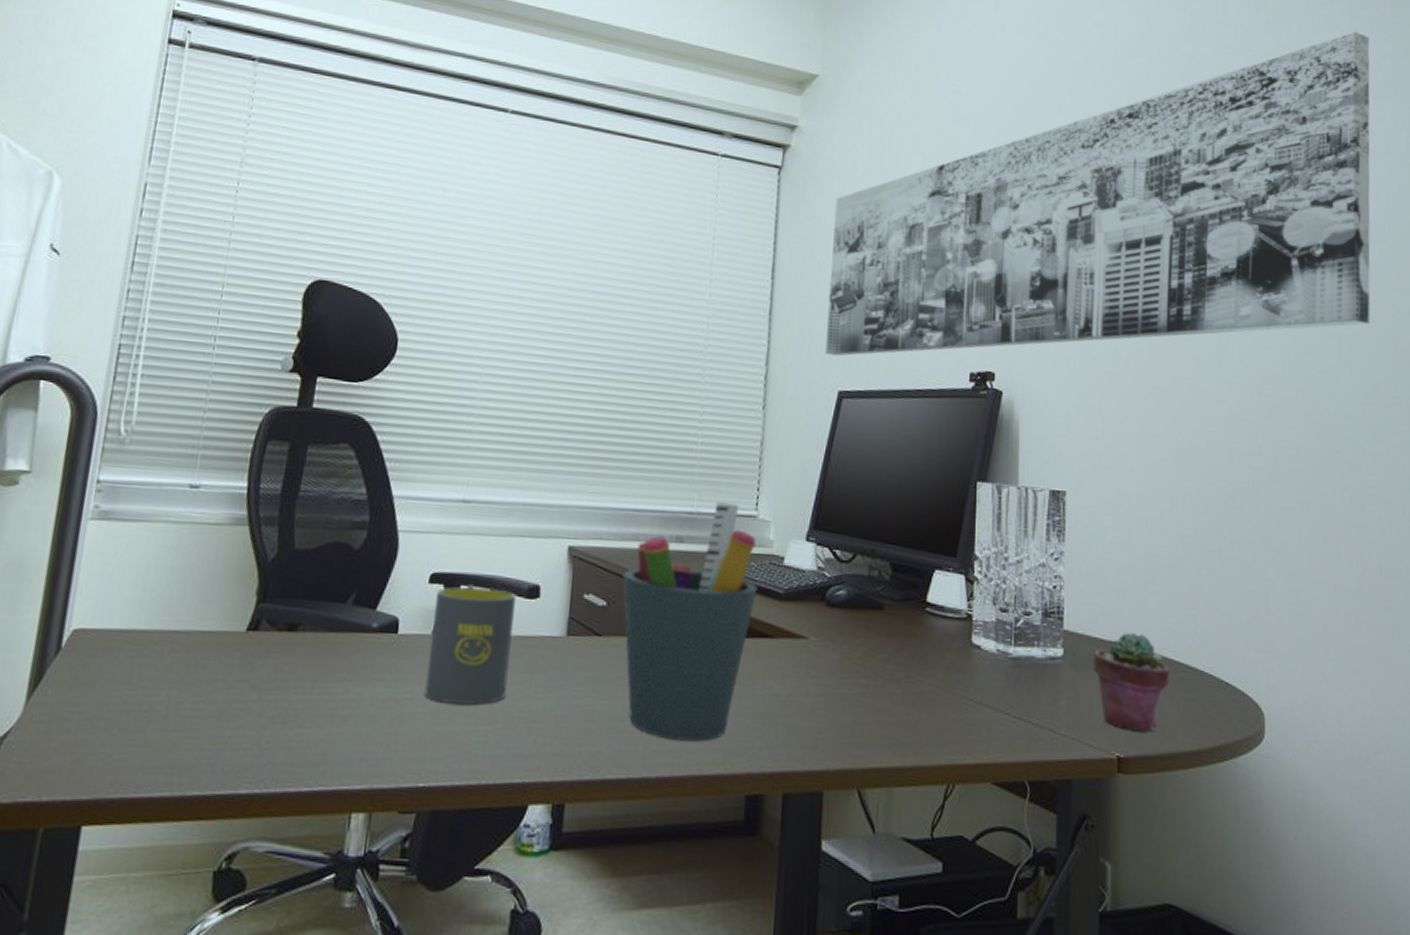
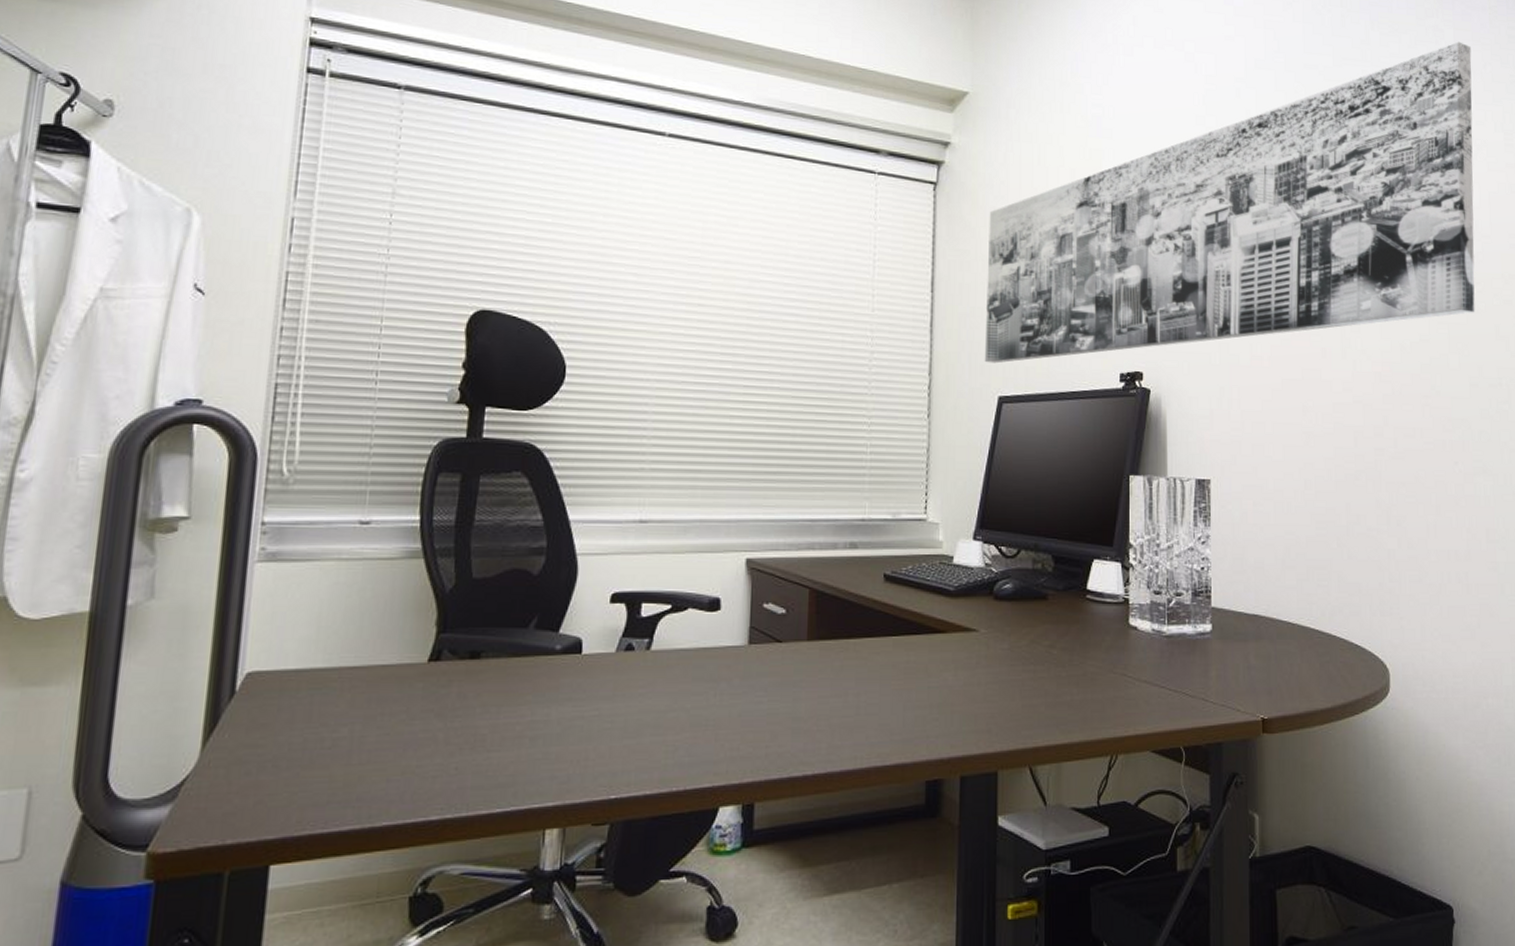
mug: present [424,585,517,705] -> none [611,602,698,717]
pen holder: present [622,502,758,742] -> none [800,508,930,735]
potted succulent: present [1094,632,1170,732] -> none [1239,605,1307,694]

